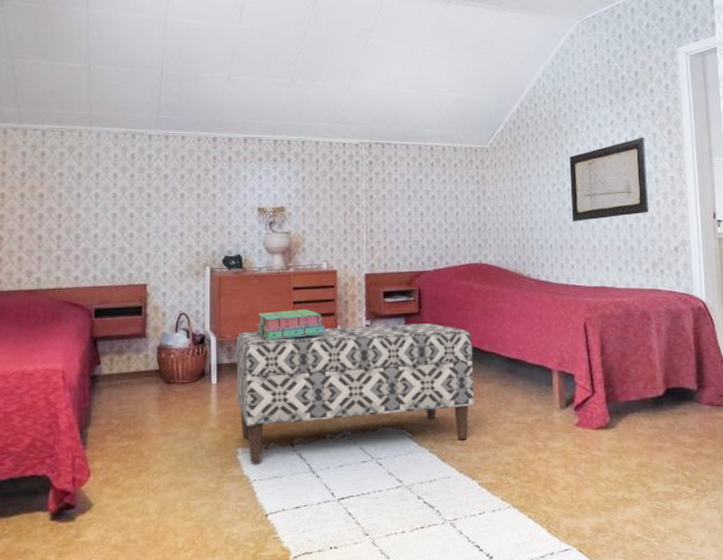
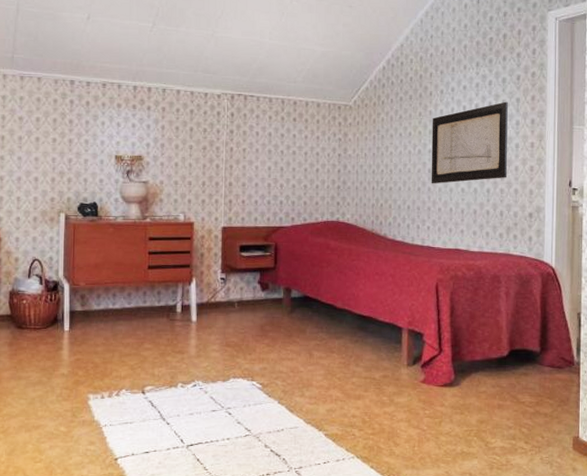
bench: present [235,323,474,462] -> none [89,278,326,408]
stack of books: present [256,309,325,341] -> none [110,260,180,290]

